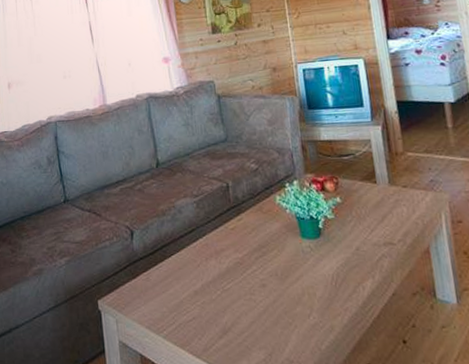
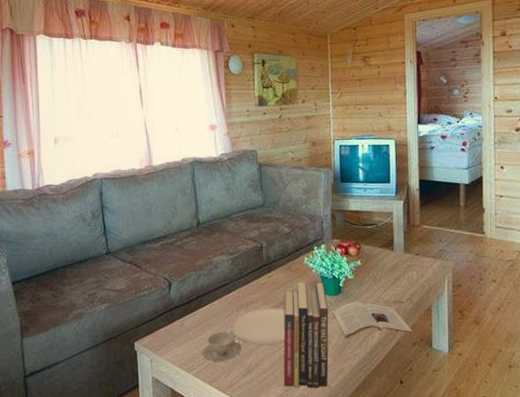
teacup: none [172,285,215,320] -> present [203,331,242,361]
plate: none [201,256,263,300] -> present [231,308,285,345]
books: none [256,224,318,351] -> present [283,282,329,388]
magazine: none [313,244,411,289] -> present [332,301,413,338]

